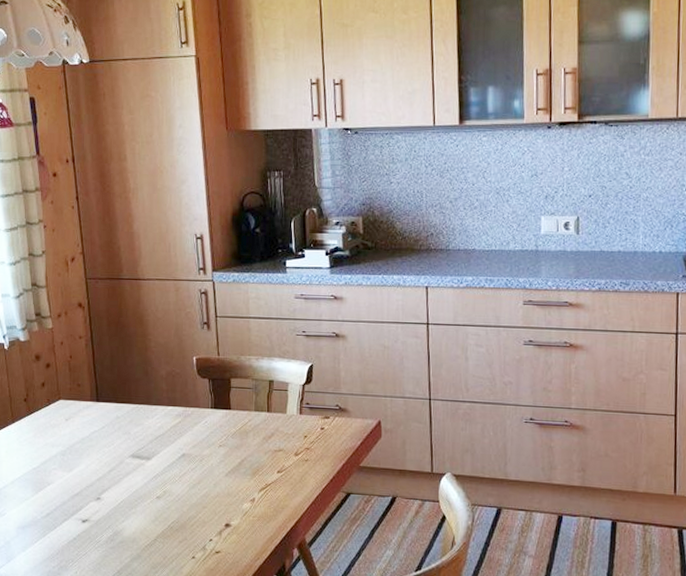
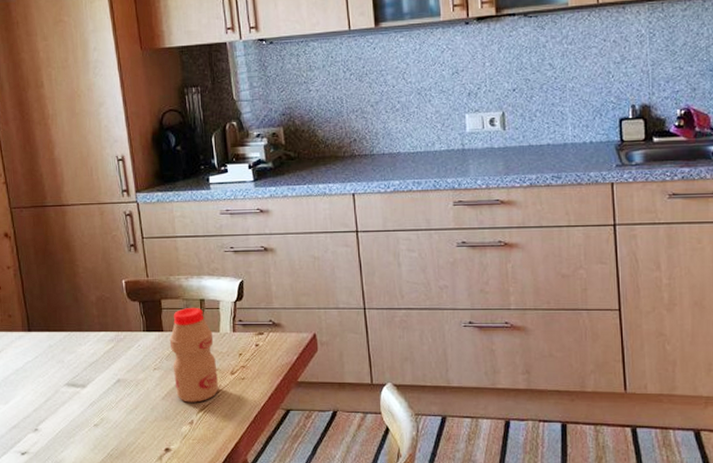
bottle: none [236,387,283,481] -> present [169,307,219,403]

